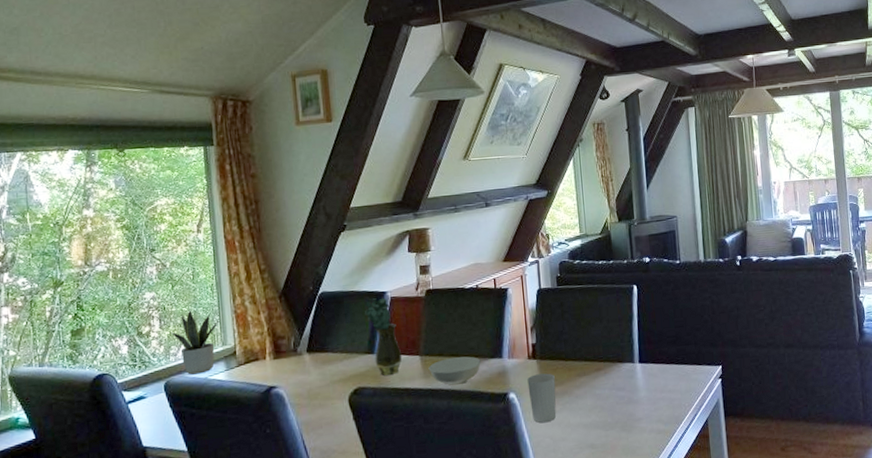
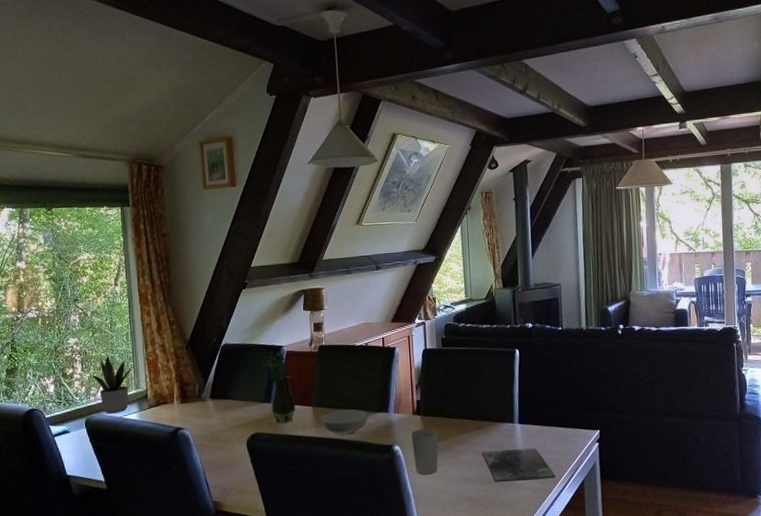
magazine: none [601,388,679,426] -> present [481,448,556,482]

